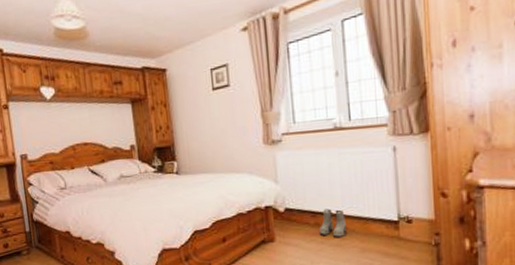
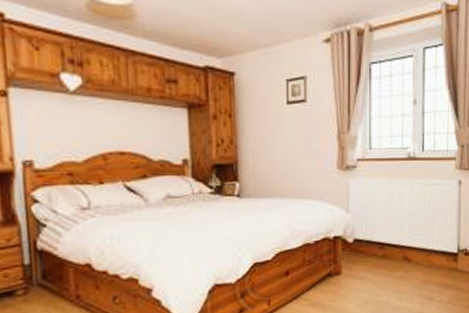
boots: present [320,209,346,237] -> none [386,240,411,269]

